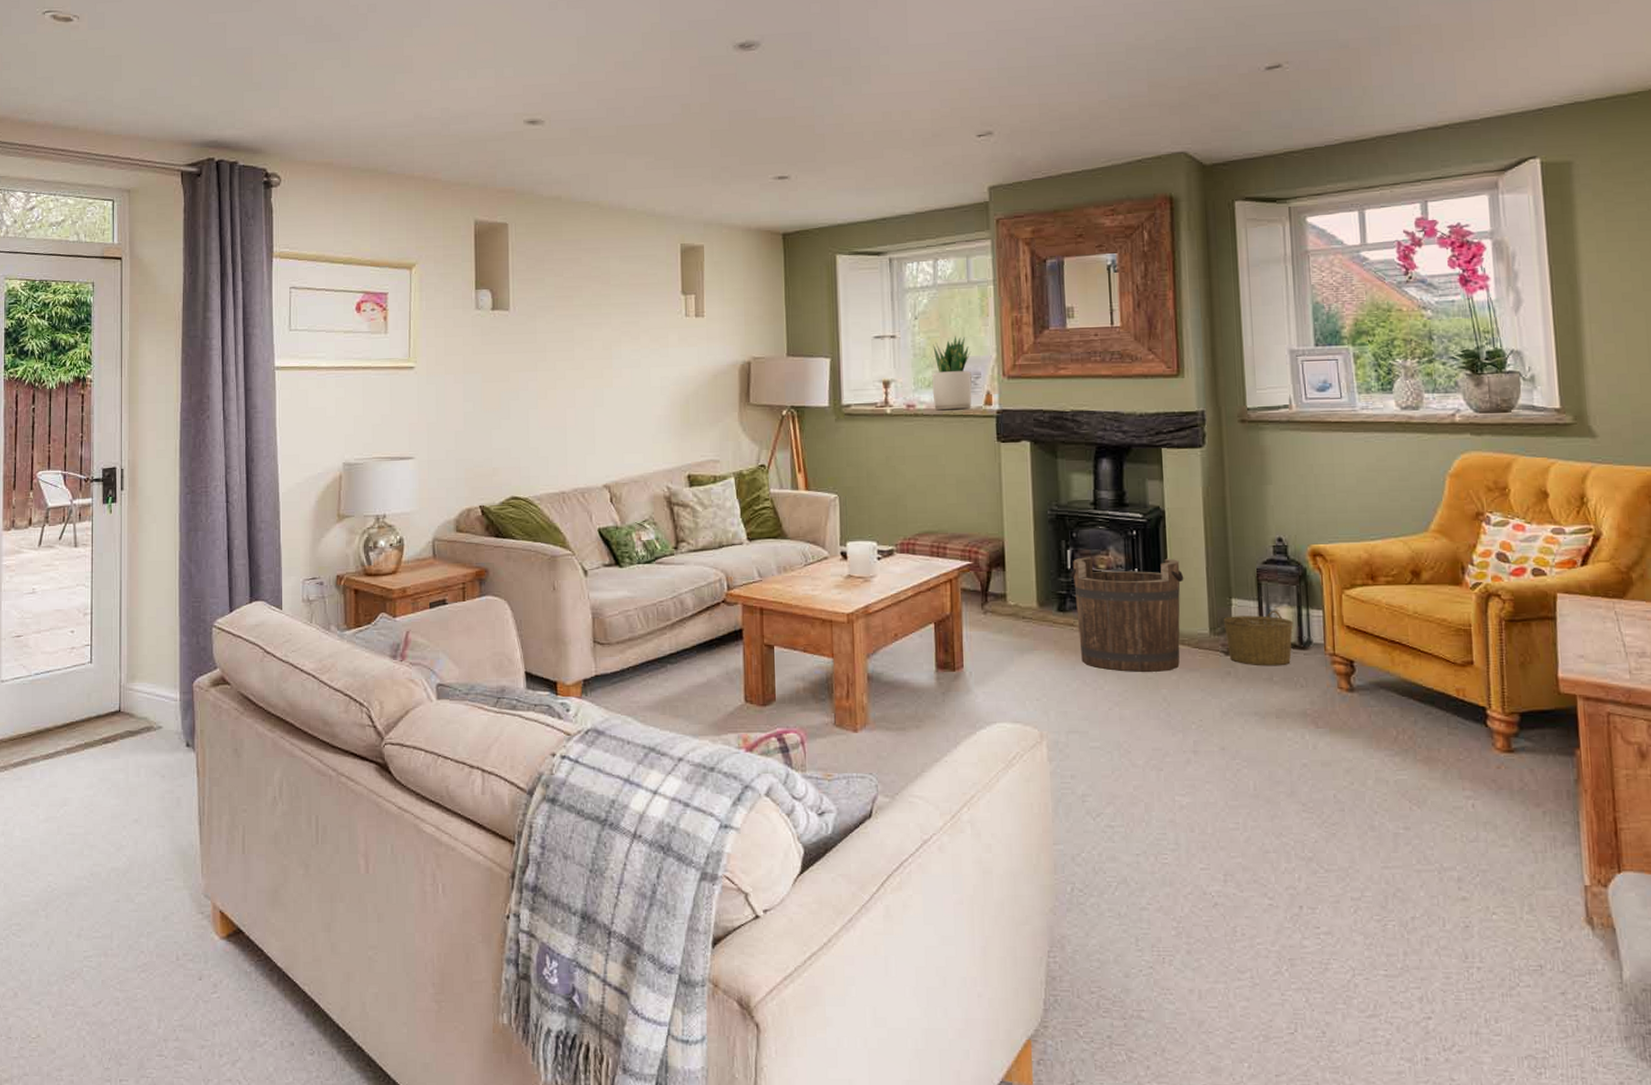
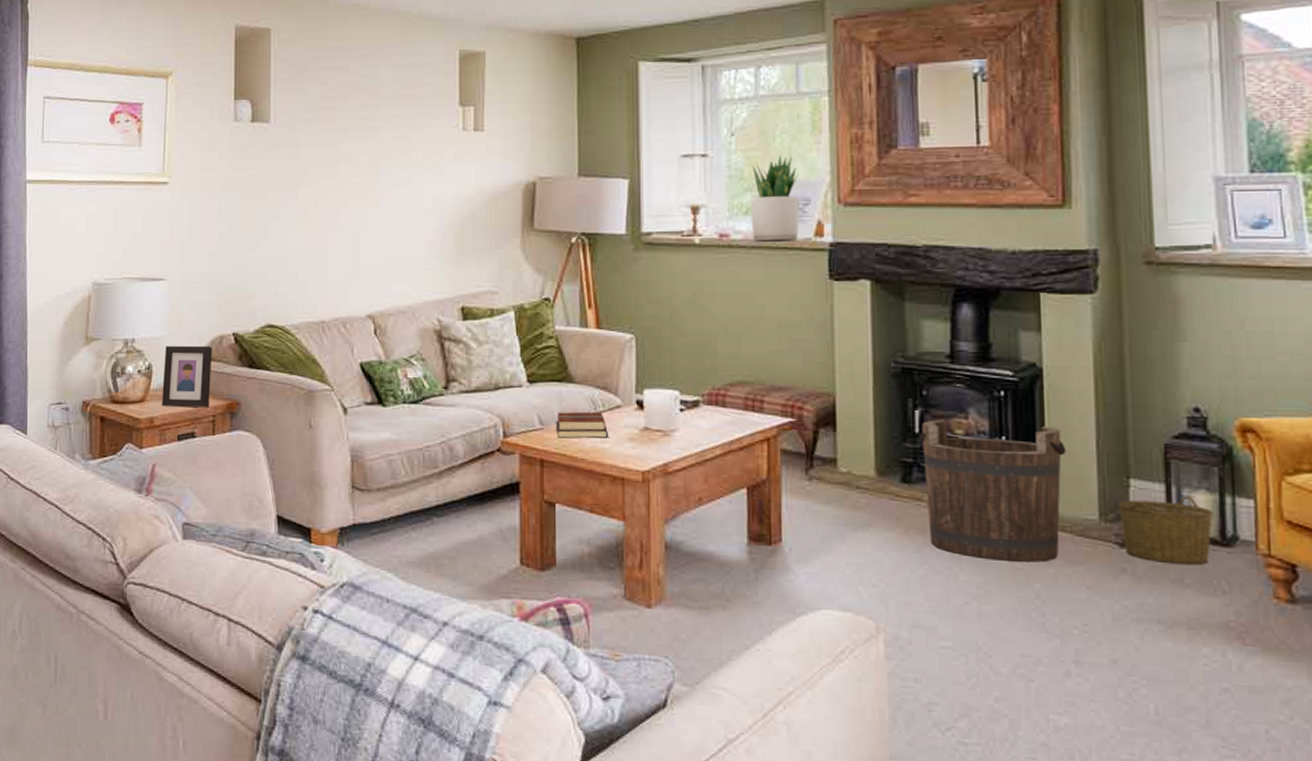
picture frame: none [414,518,461,577] -> present [162,345,213,408]
books: none [773,563,817,588] -> present [556,411,608,439]

